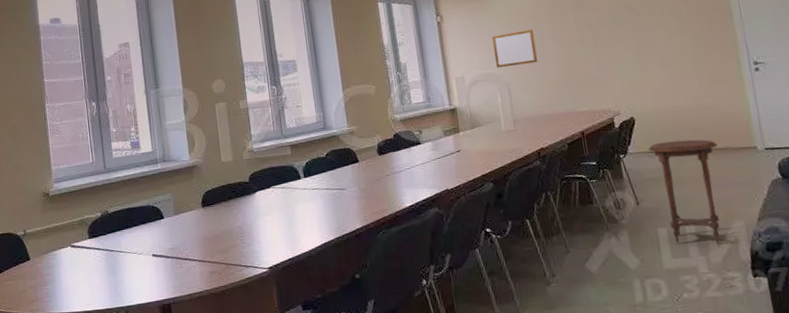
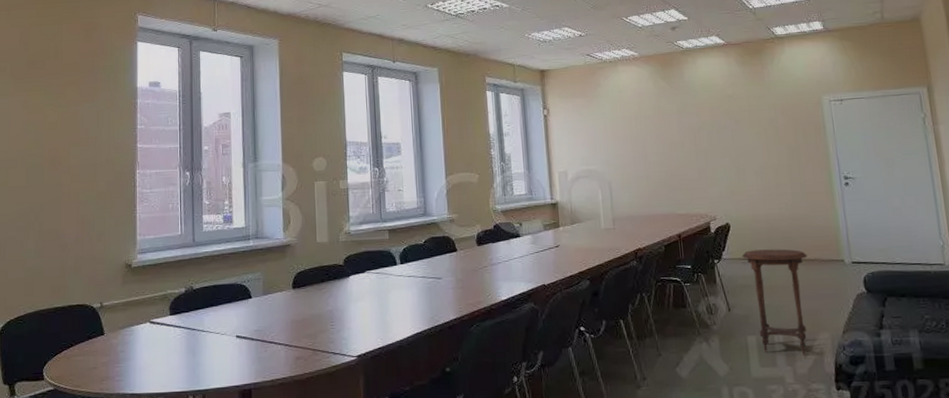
writing board: present [492,29,538,68] -> none [596,129,640,166]

